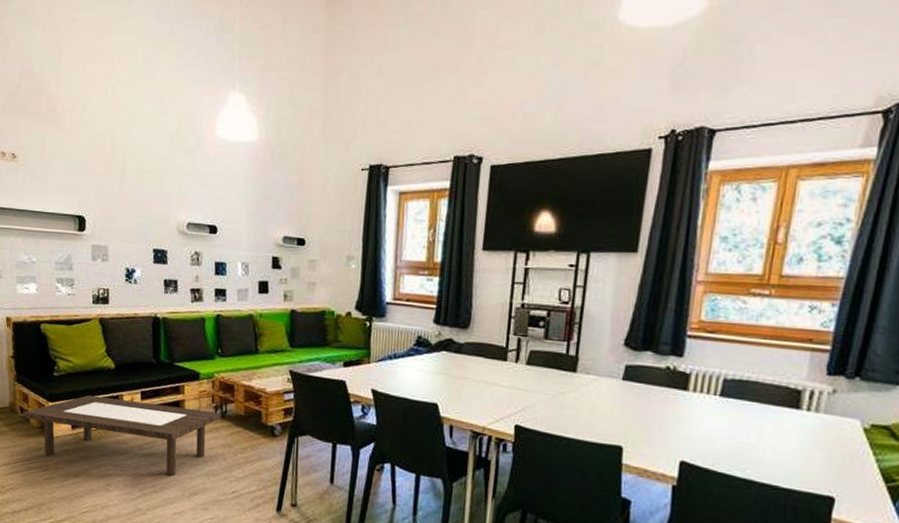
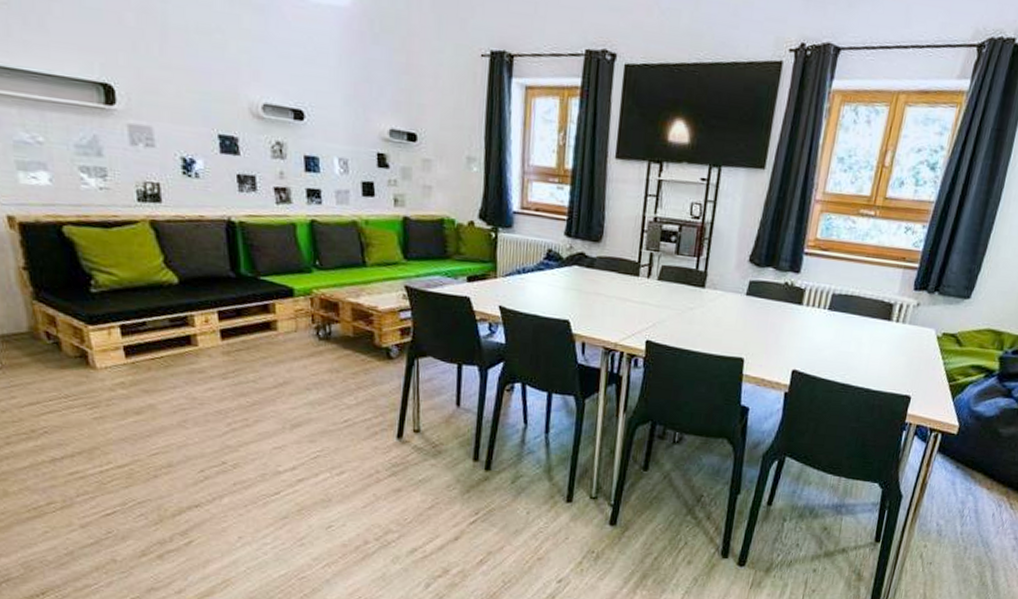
coffee table: present [23,395,222,476] -> none [52,315,325,407]

